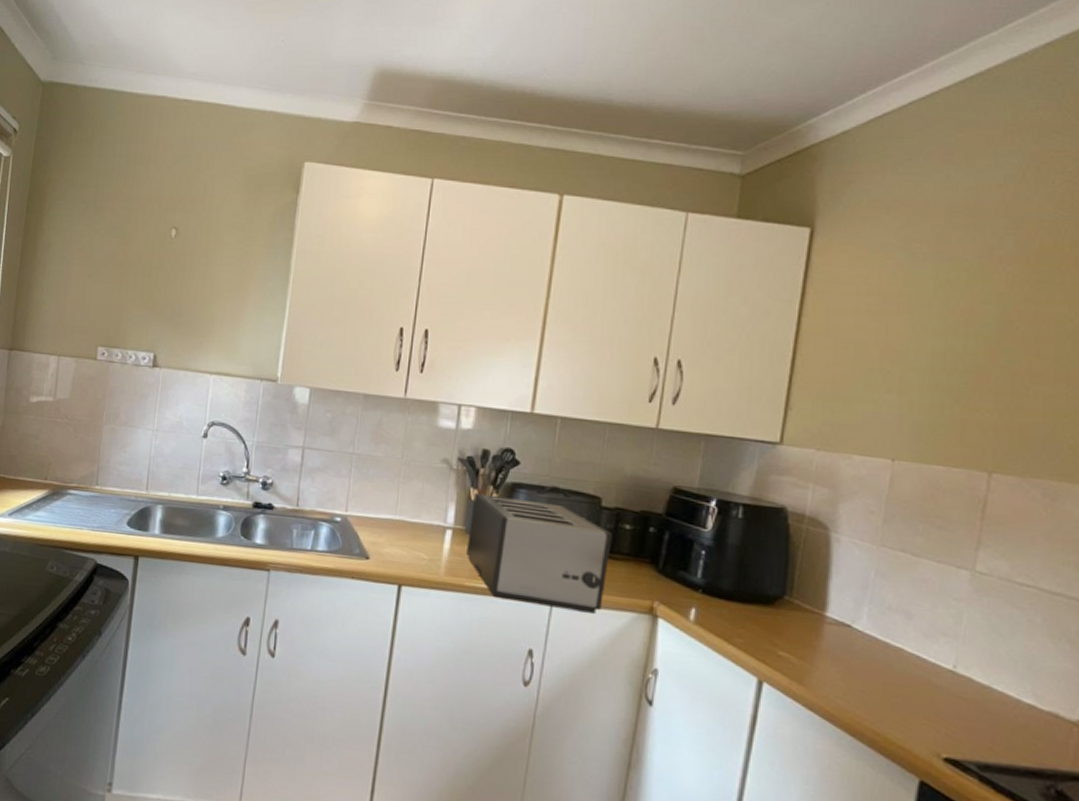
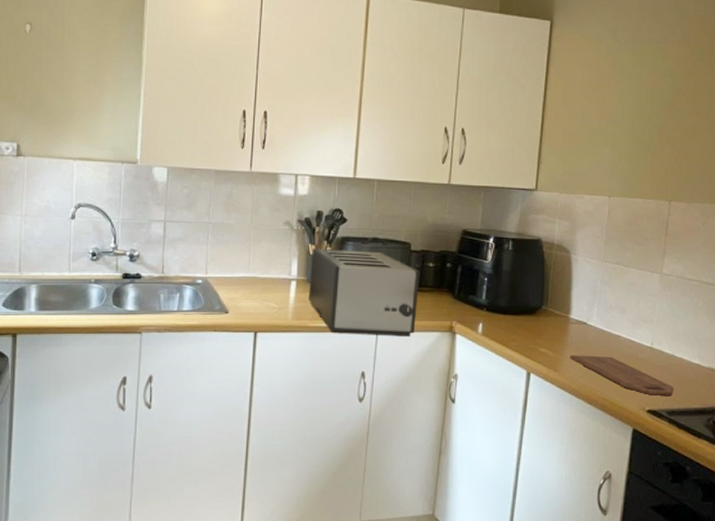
cutting board: none [823,666,990,743] -> present [570,355,674,396]

